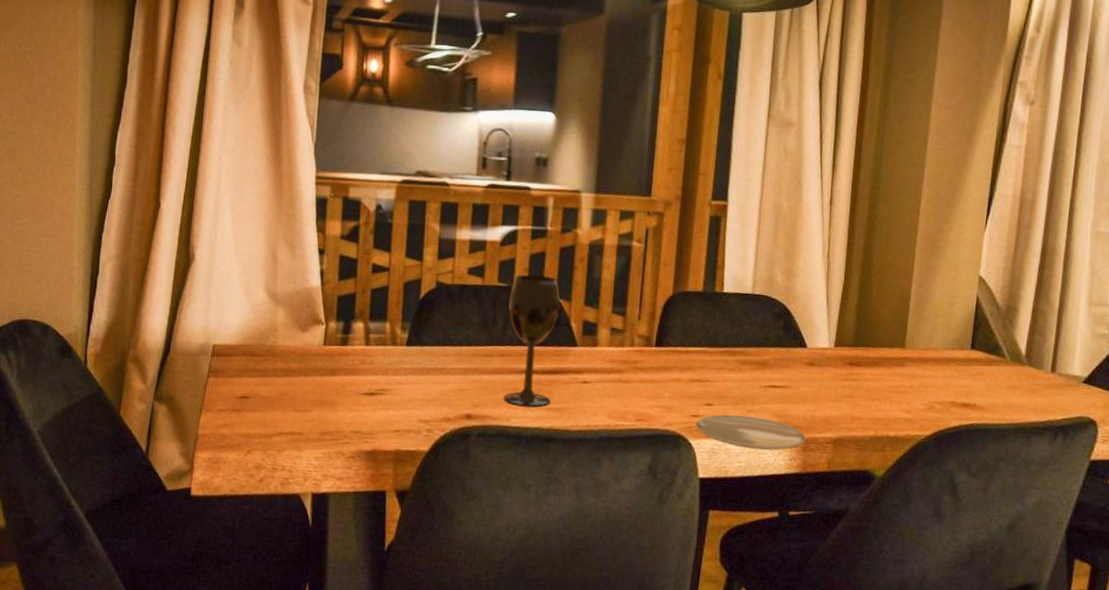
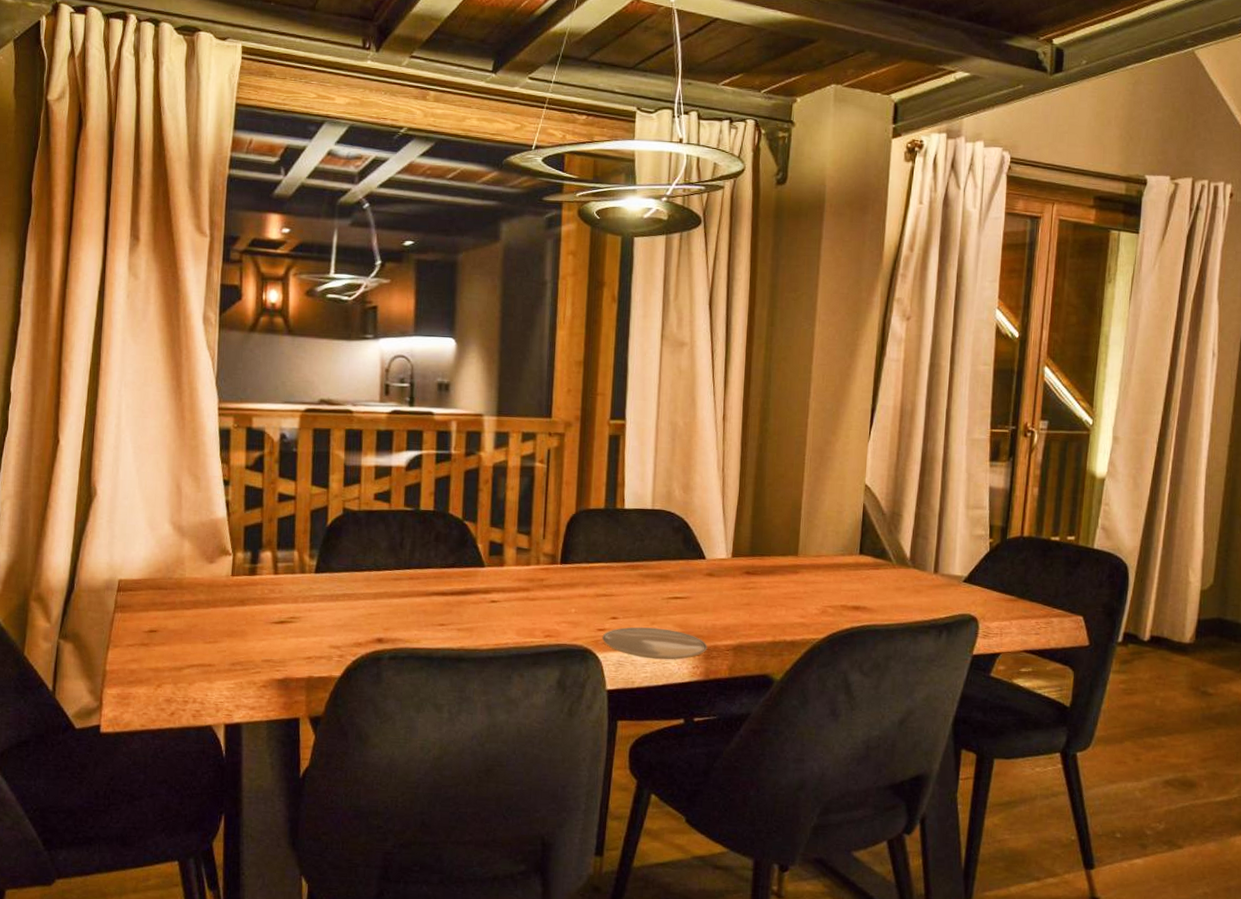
wine glass: present [503,274,561,407] -> none [413,497,467,628]

